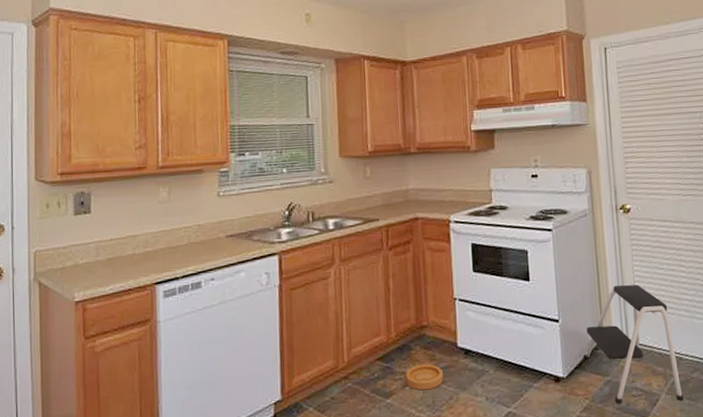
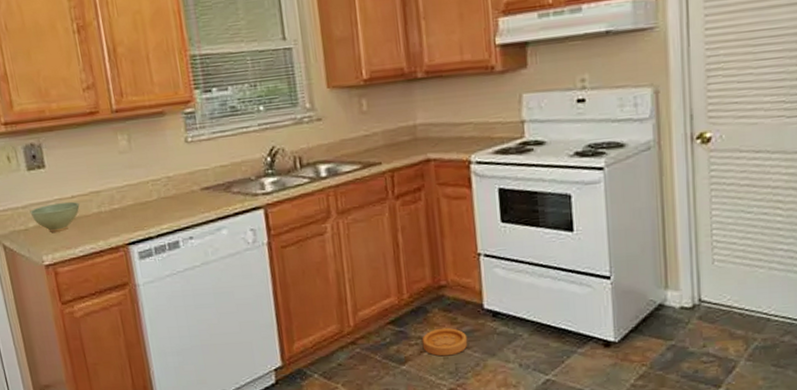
bowl: none [70,244,117,271] -> present [29,201,80,232]
step stool: present [582,284,684,403] -> none [640,232,769,371]

